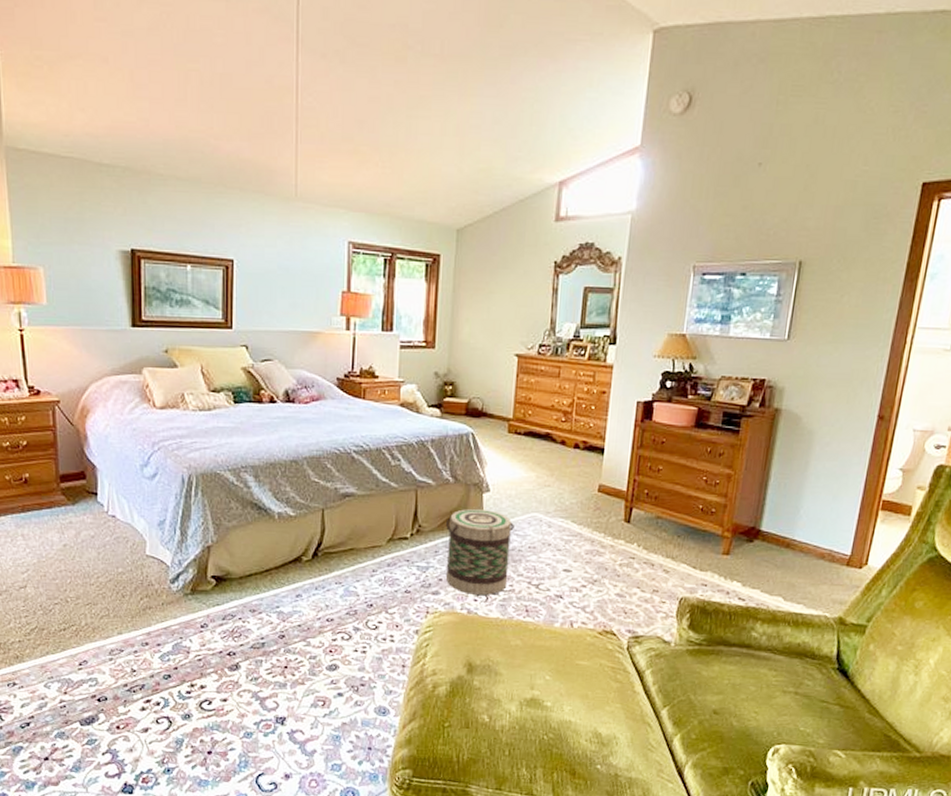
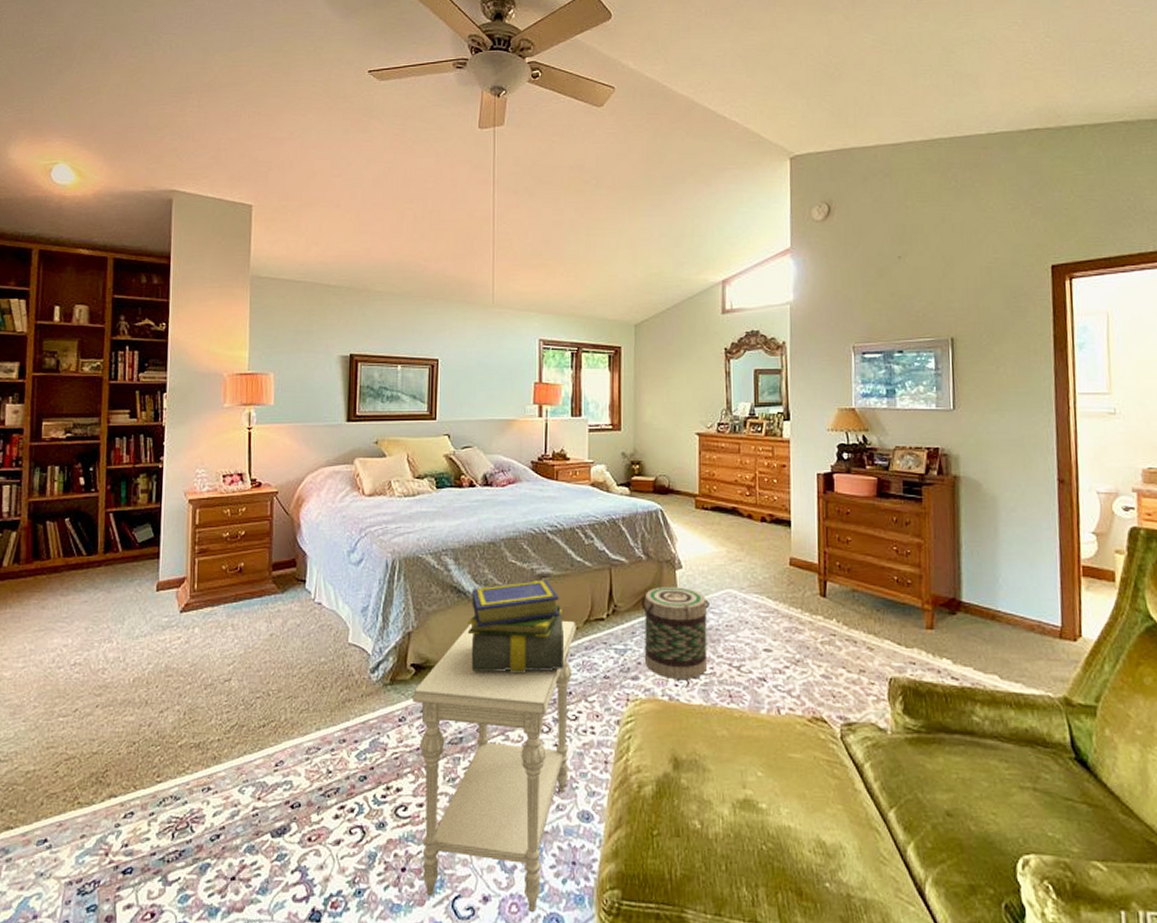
side table: none [214,539,379,786] -> present [413,621,576,912]
stack of books: none [268,498,367,587] -> present [467,579,564,674]

